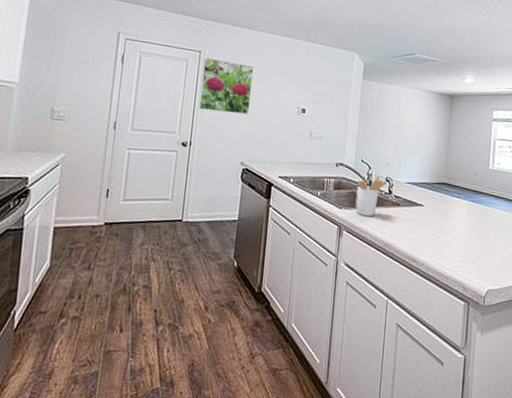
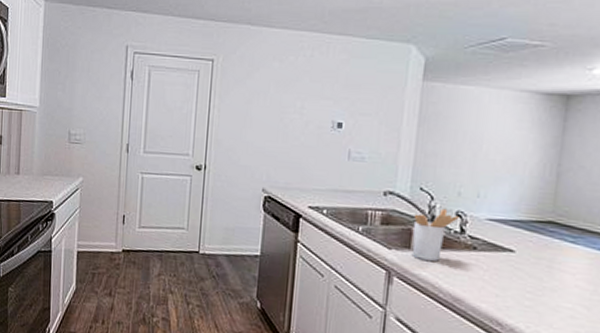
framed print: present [199,57,254,114] -> none [213,66,276,132]

